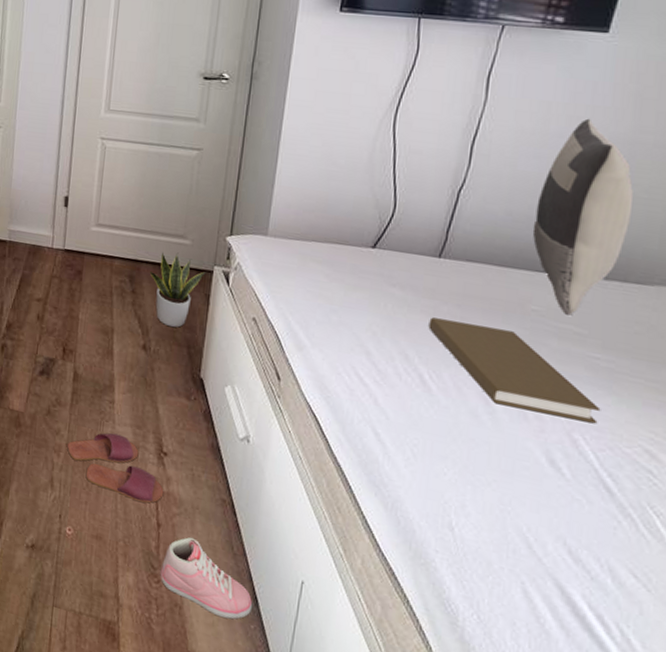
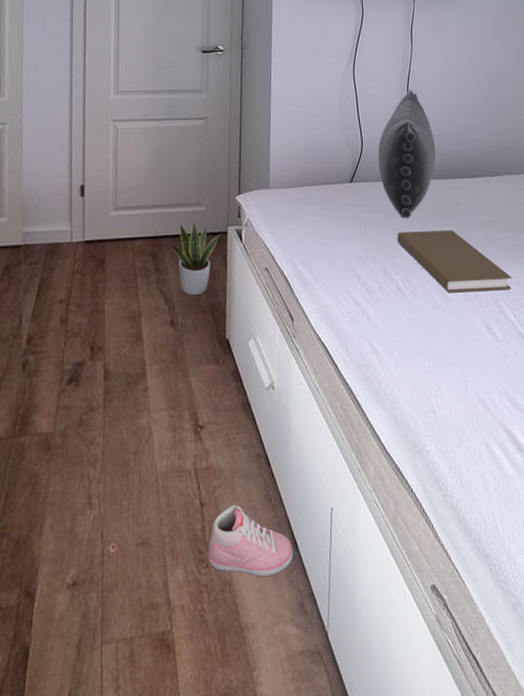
slippers: present [67,432,164,504] -> none [104,422,204,488]
pillow: none [414,151,504,304] -> present [378,90,436,218]
pillow: present [532,118,634,316] -> none [453,55,509,208]

